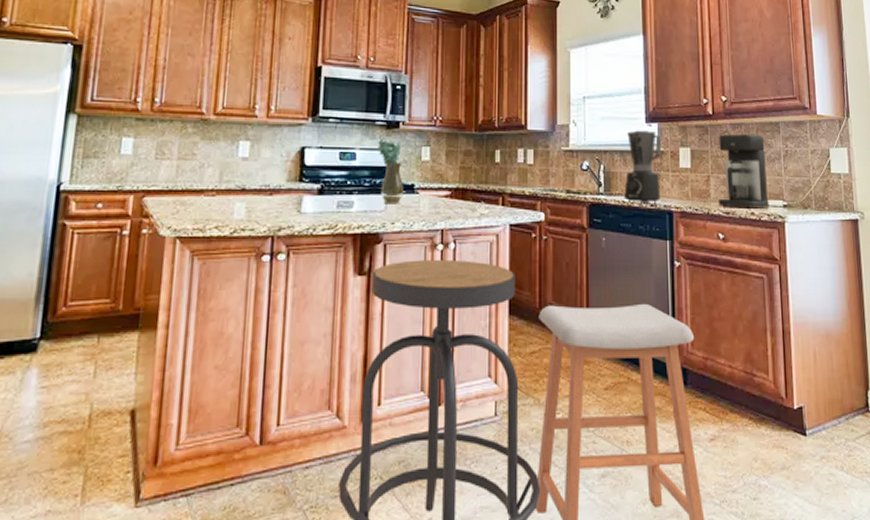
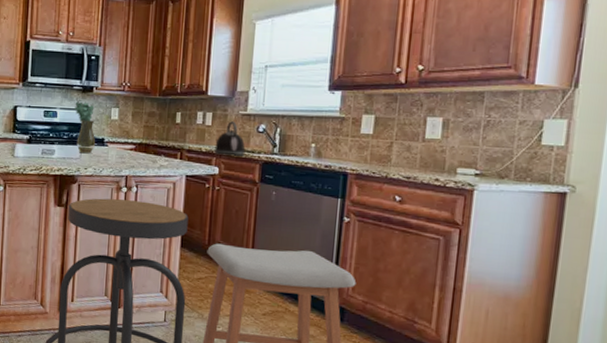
kettle: none [539,159,571,198] -> present [214,121,245,156]
blender: present [624,130,662,204] -> none [298,97,344,165]
coffee maker: present [719,133,769,209] -> none [399,103,463,176]

